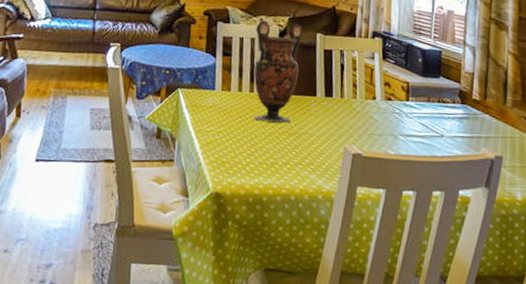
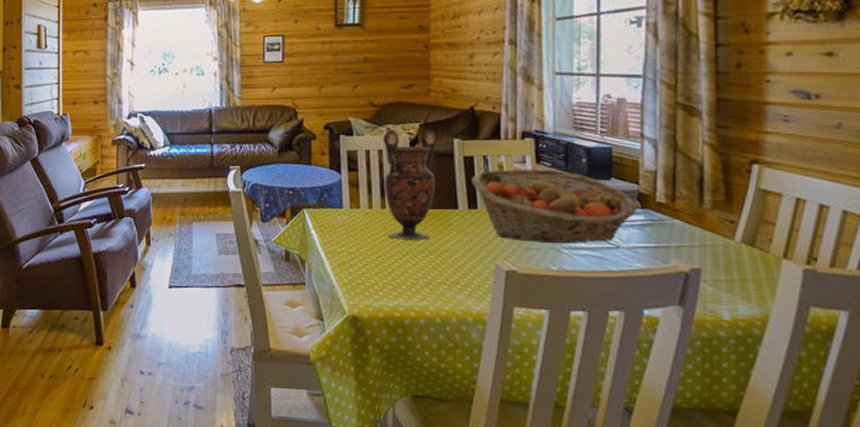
fruit basket: none [329,63,459,132] -> present [472,169,637,244]

